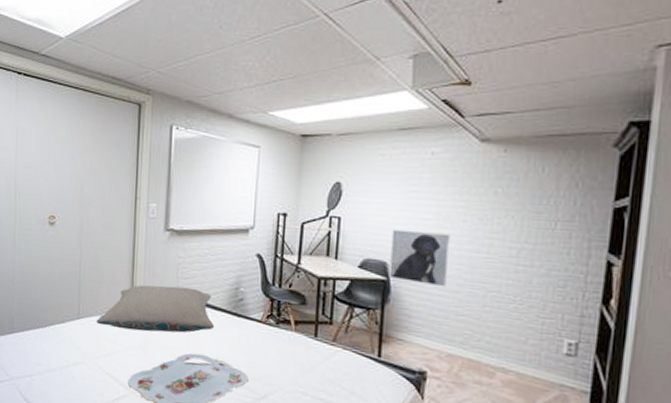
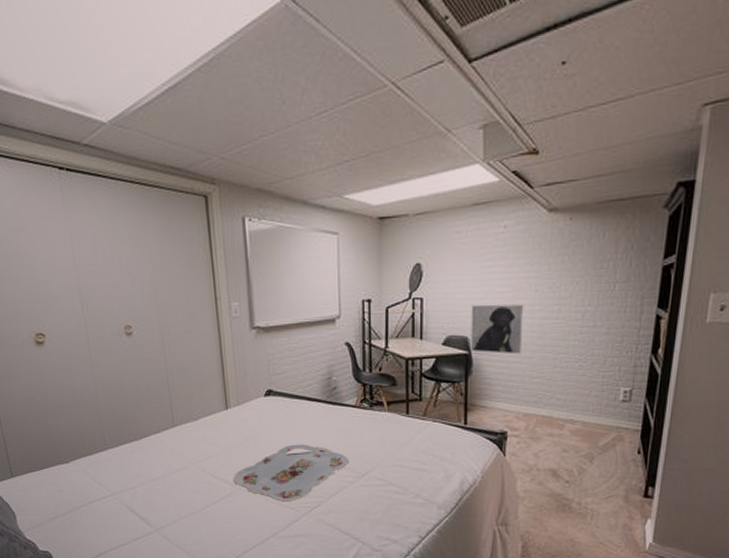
pillow: present [96,285,214,333] -> none [192,383,311,431]

